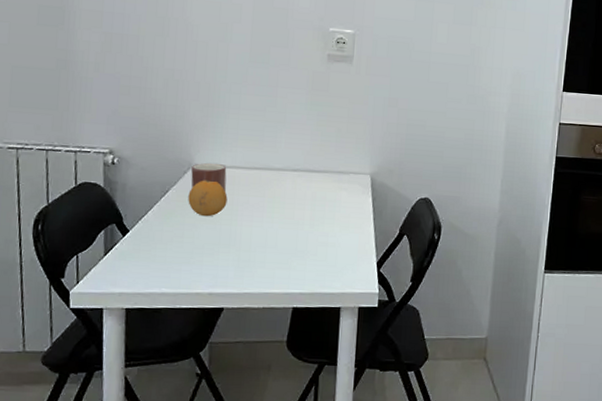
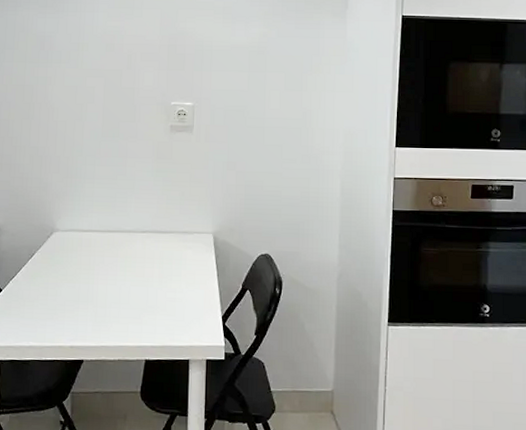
fruit: present [188,180,228,217] -> none [51,243,85,276]
mug: present [191,162,227,193] -> none [53,227,84,254]

